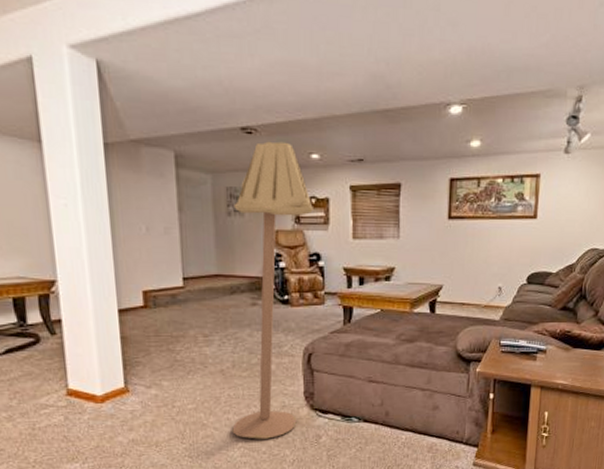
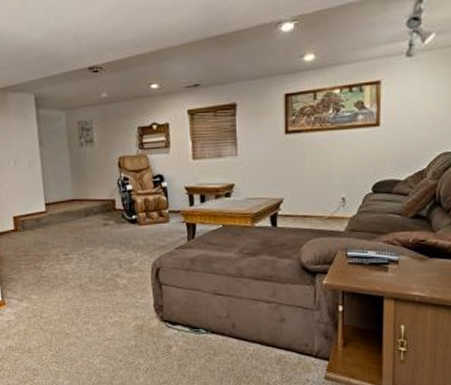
floor lamp: present [232,141,313,439] -> none [85,76,155,348]

